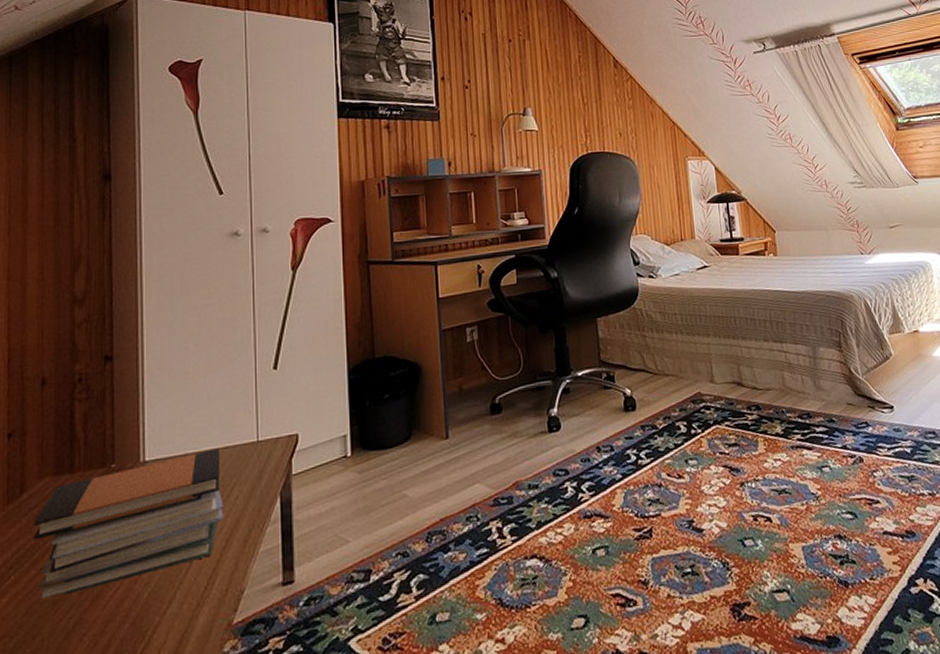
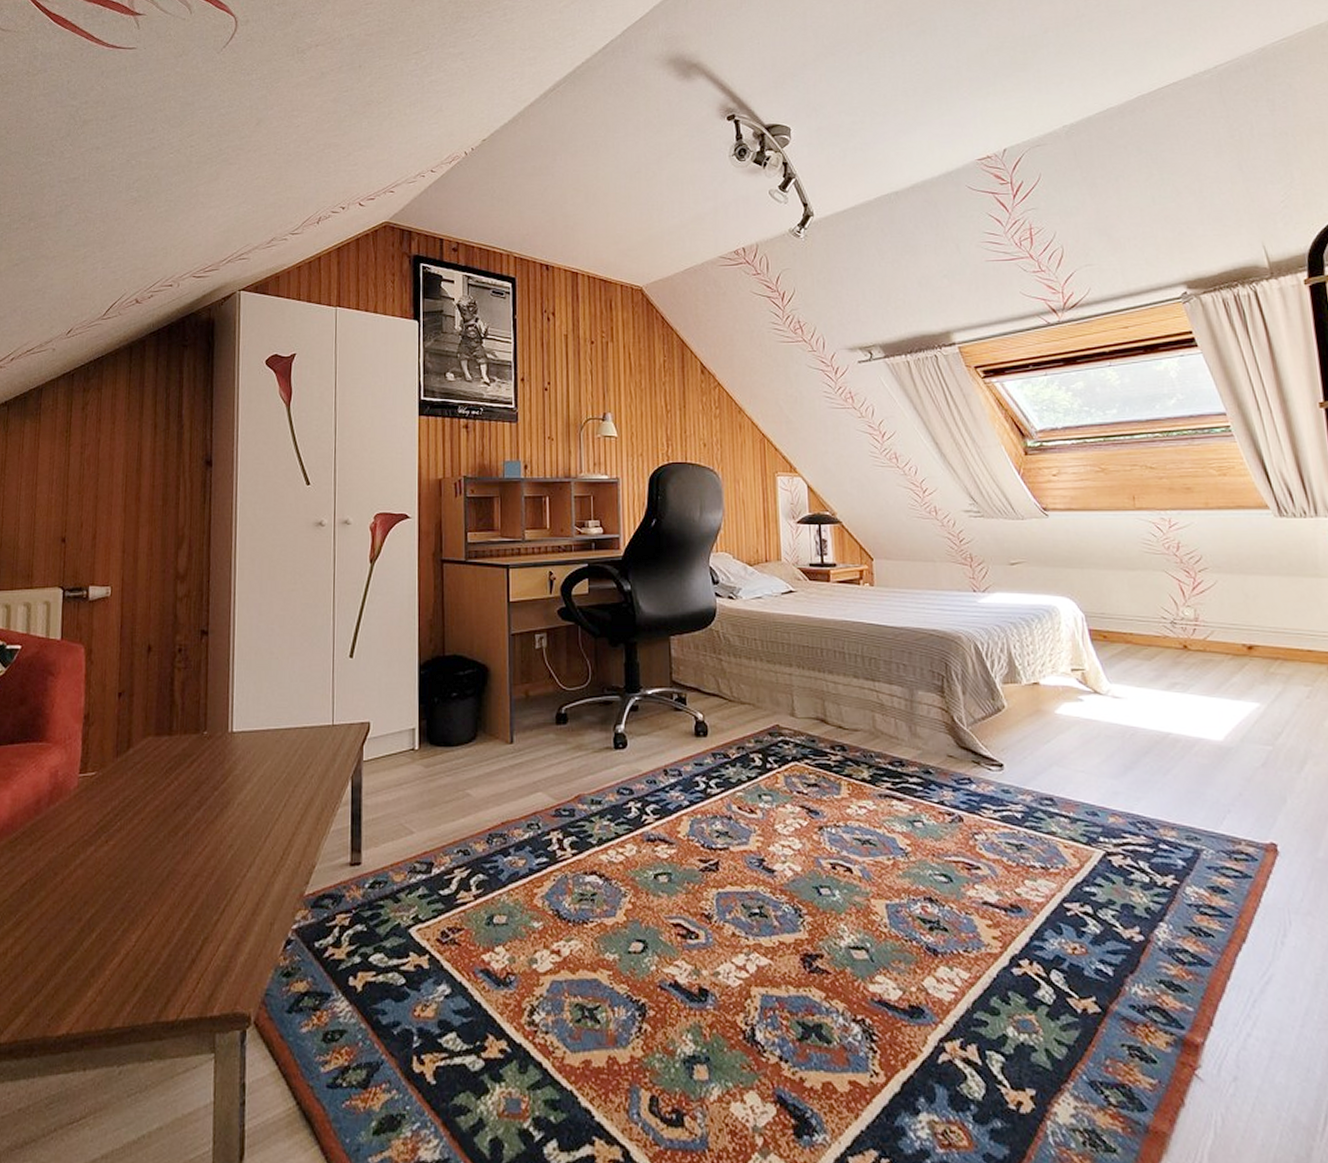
book stack: present [33,448,224,602] -> none [136,727,300,849]

